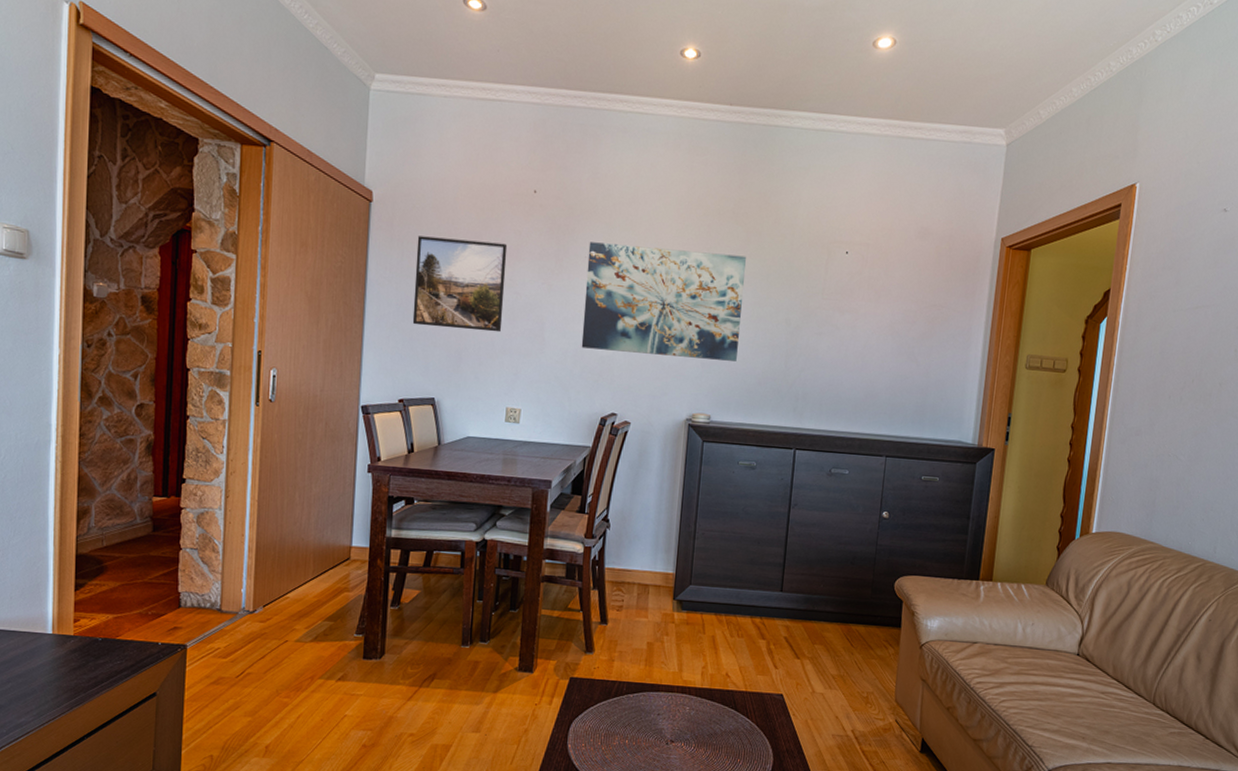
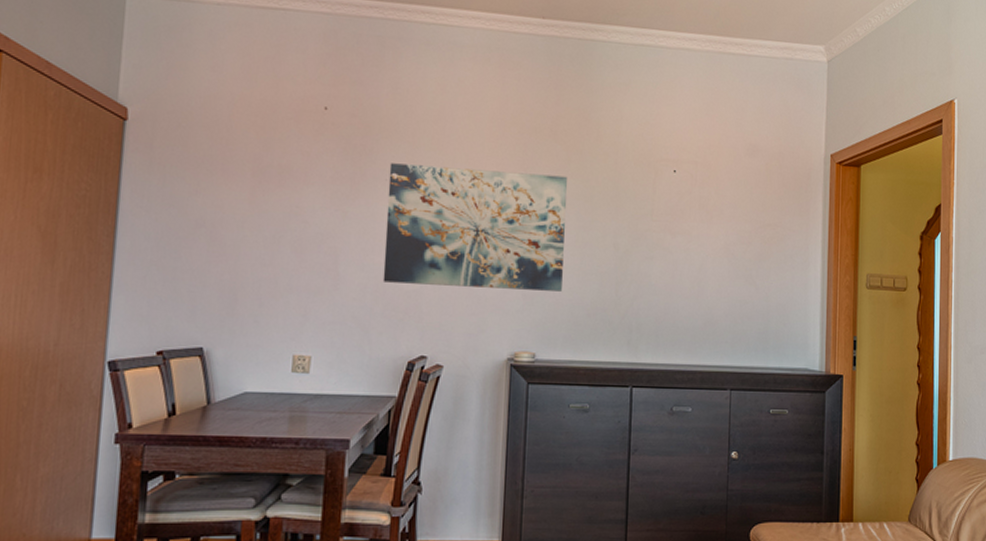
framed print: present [412,236,508,333] -> none [175,158,294,268]

